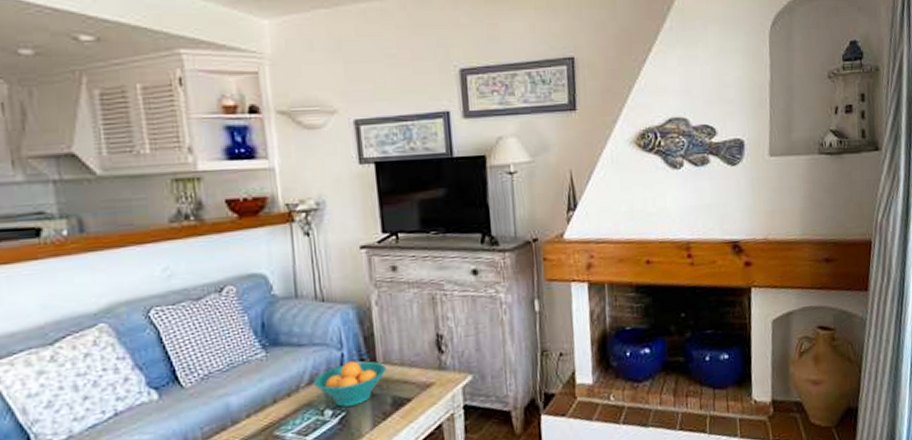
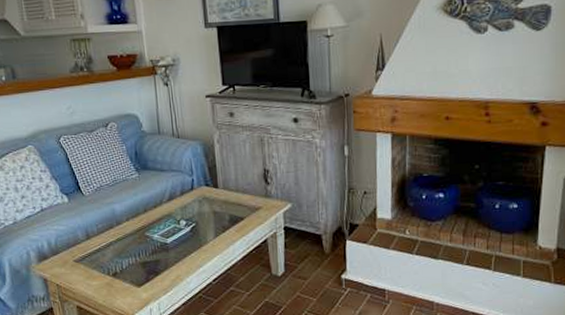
fruit bowl: present [313,361,387,407] -> none [172,185,225,219]

